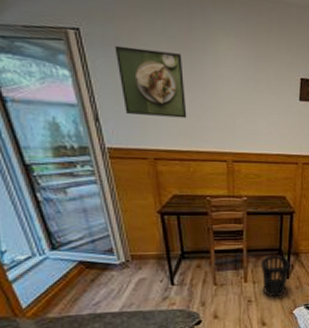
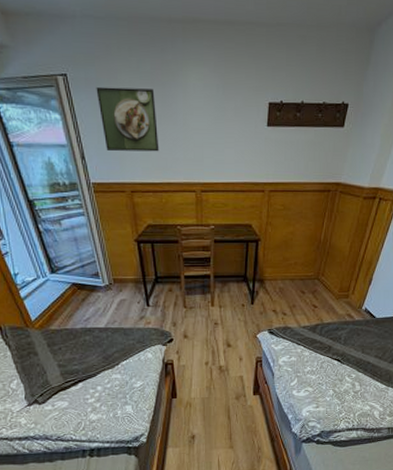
wastebasket: present [261,255,291,298] -> none [227,281,256,321]

